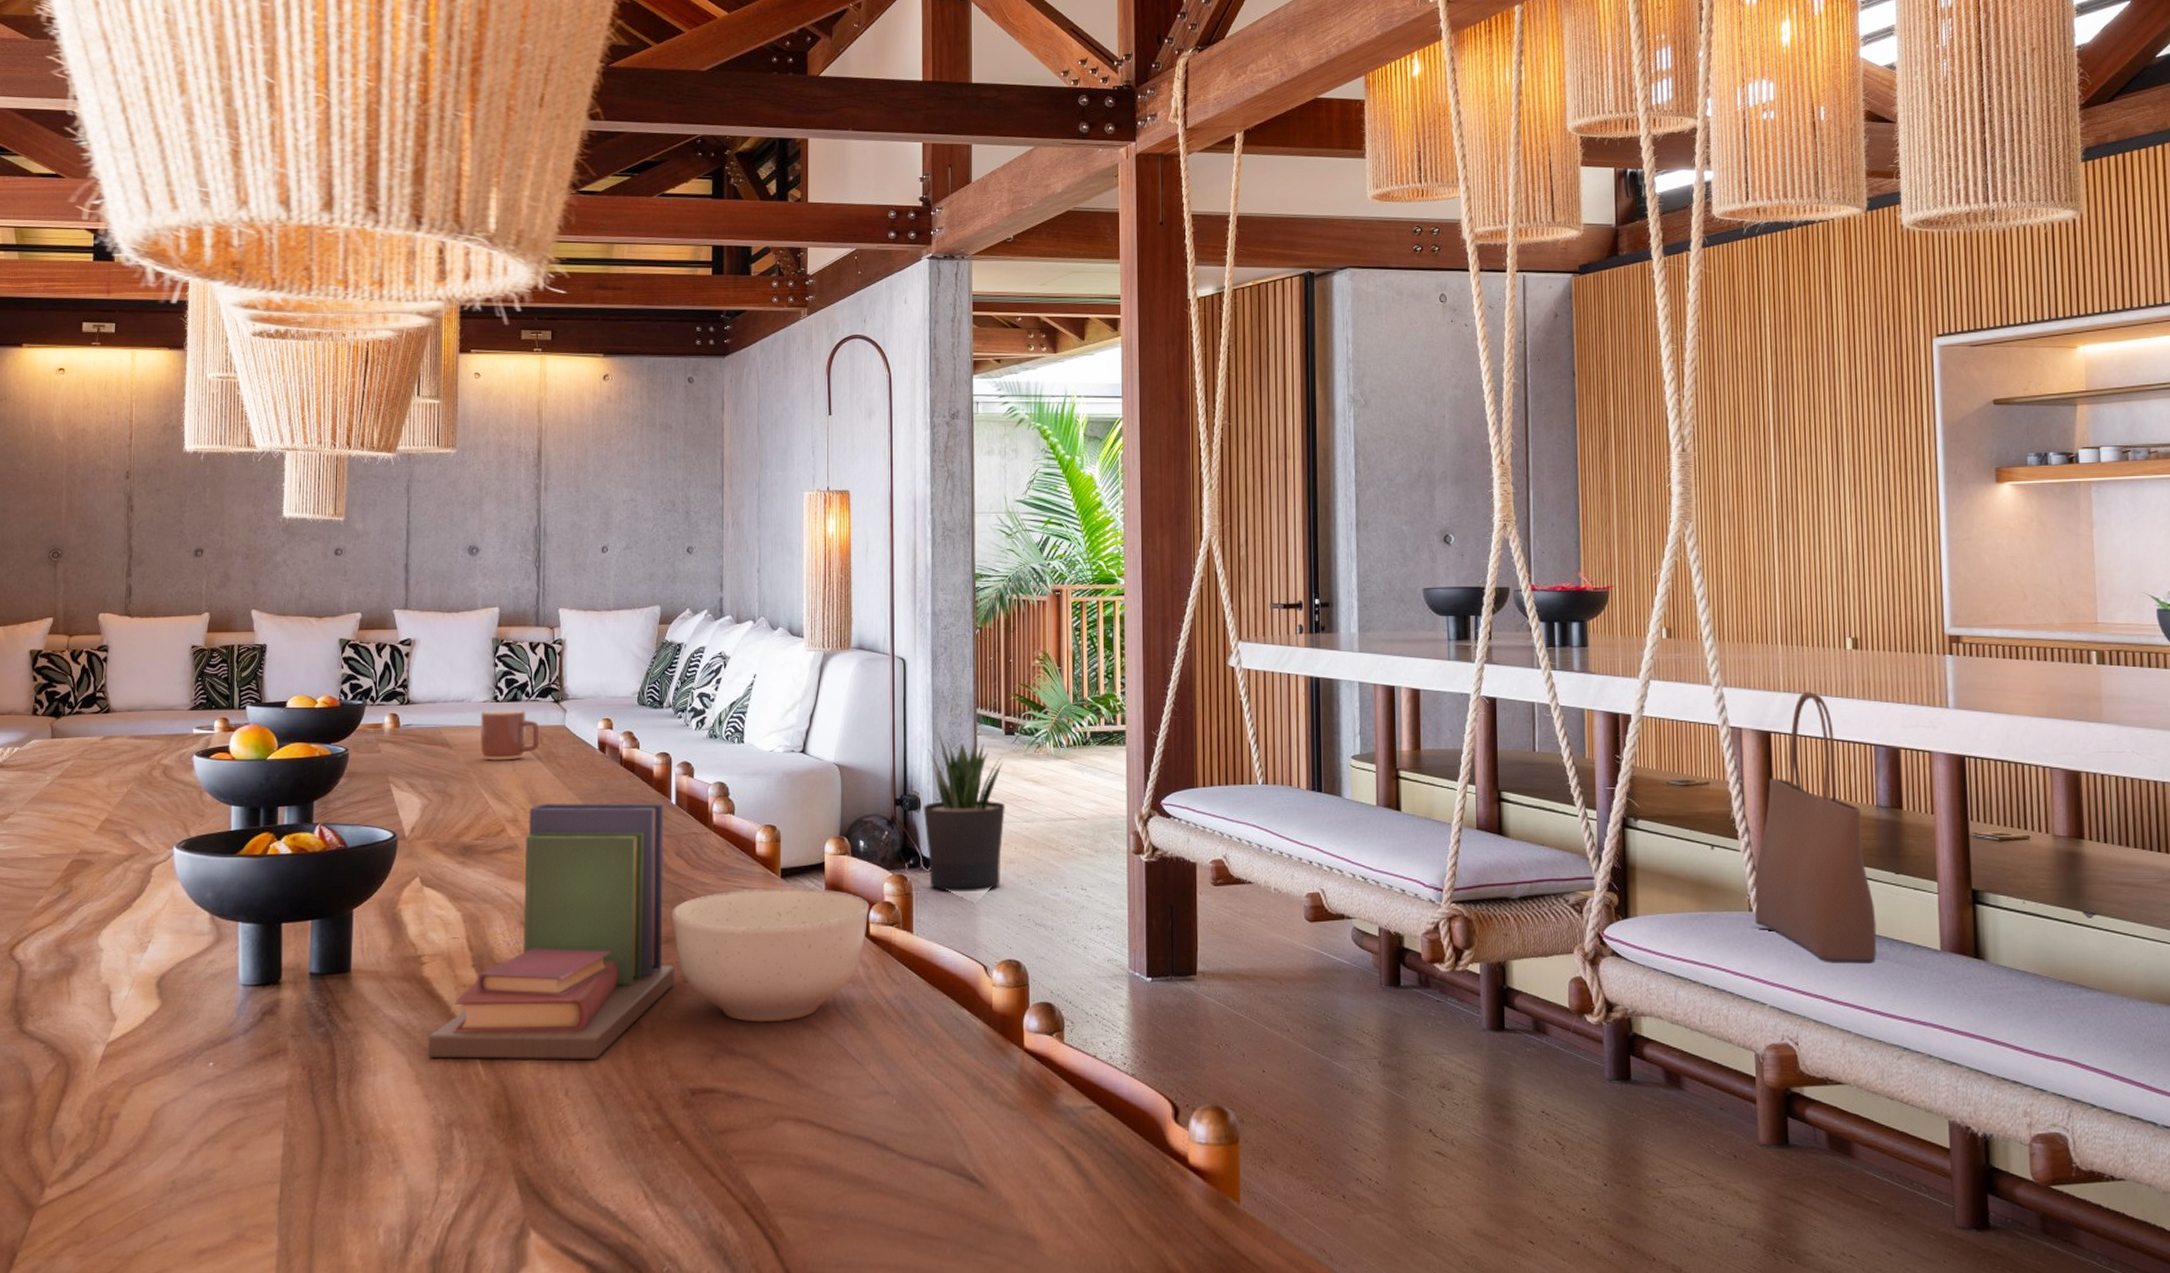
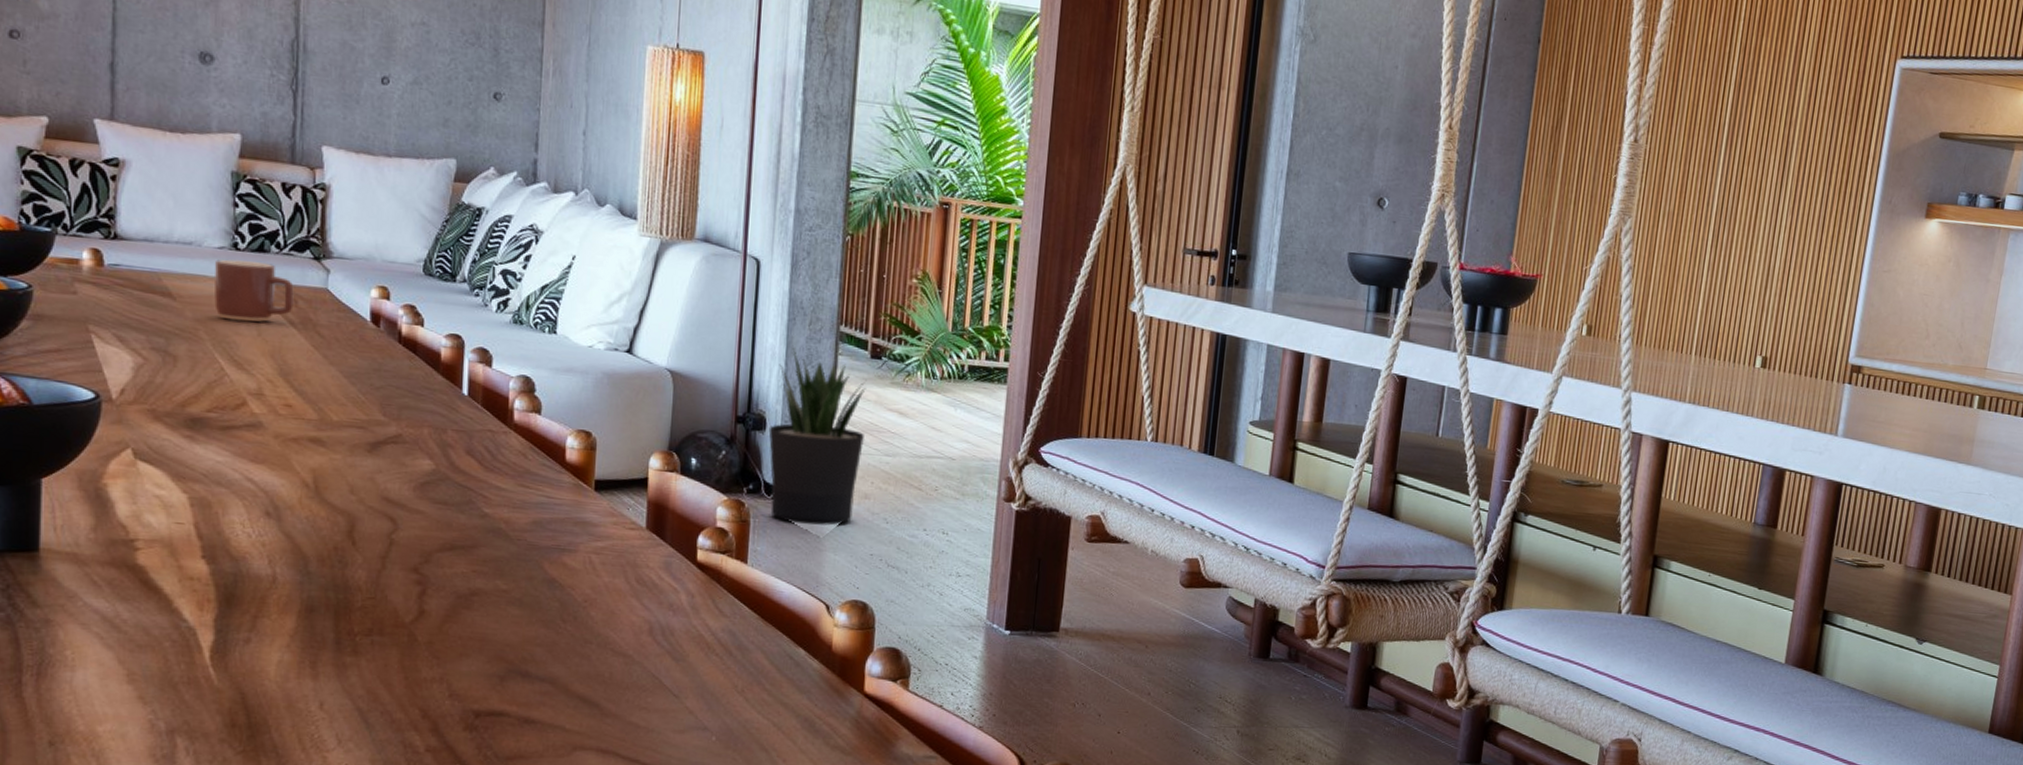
book: present [427,803,675,1060] -> none [142,377,460,672]
bowl: present [671,888,870,1022] -> none [458,499,699,646]
tote bag: present [1754,691,1877,965] -> none [1622,404,1738,672]

